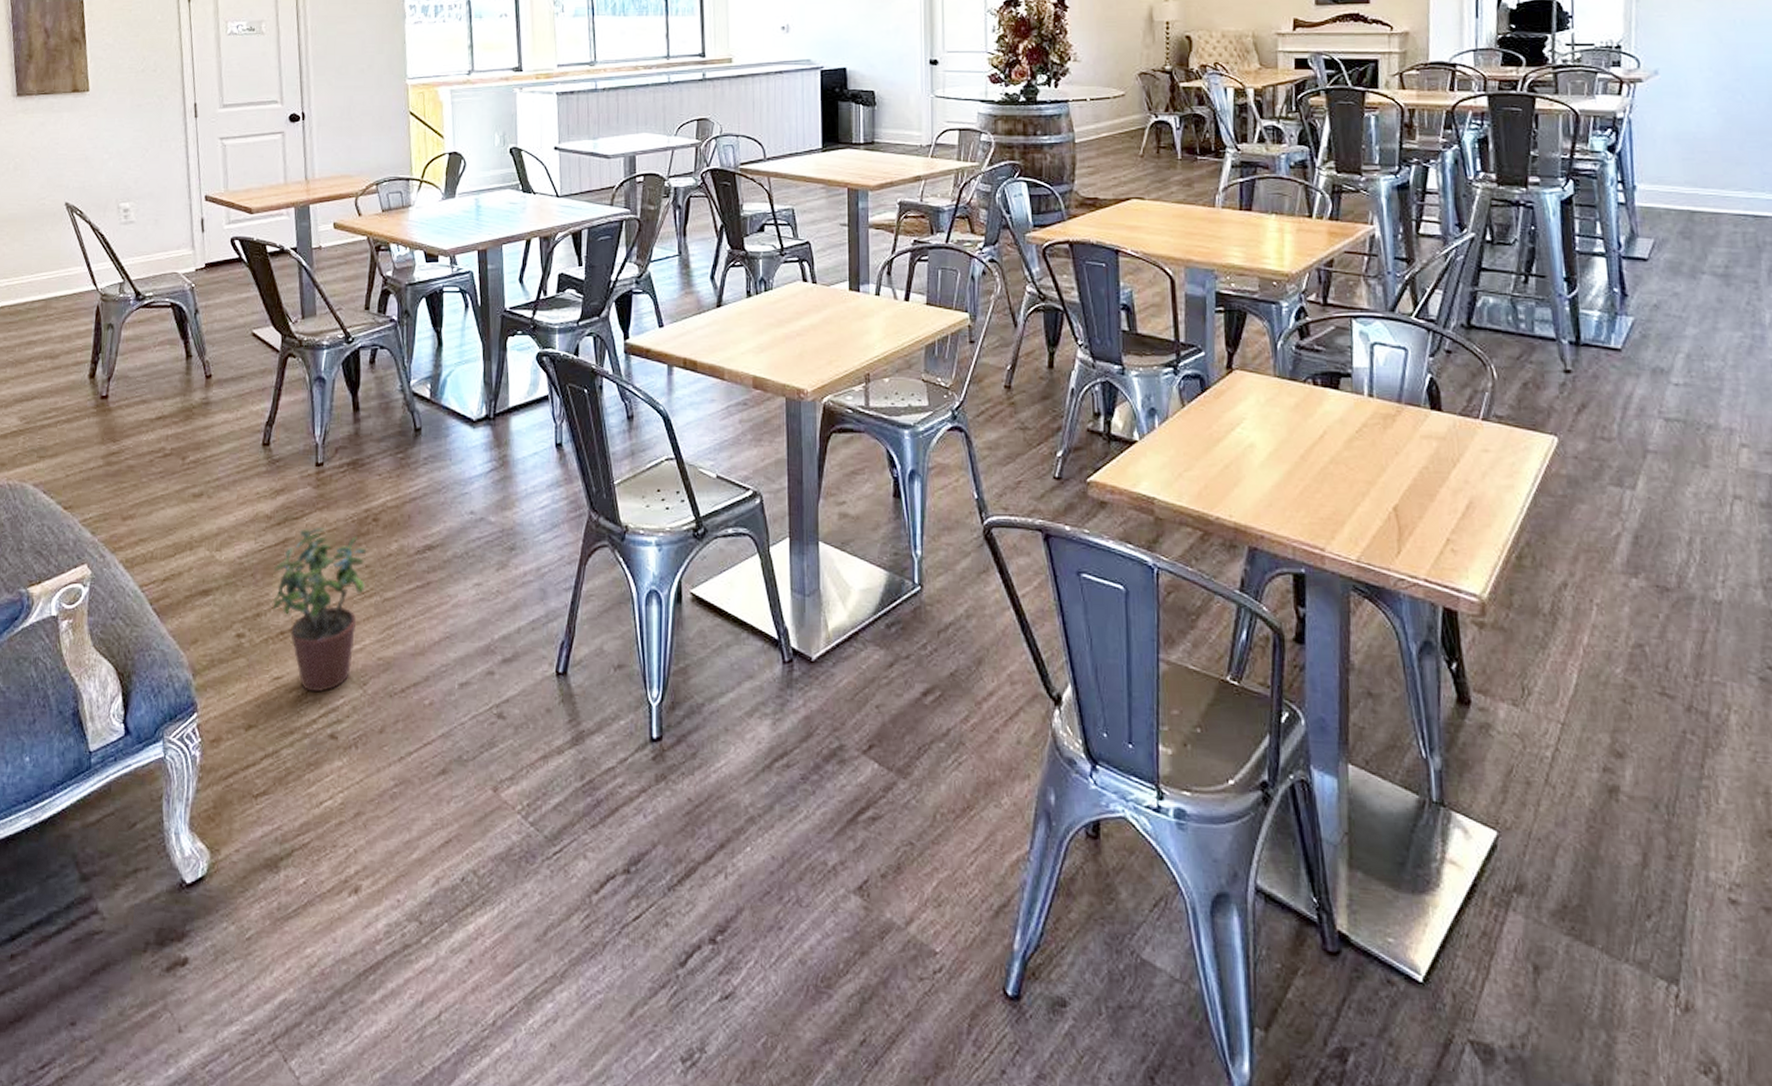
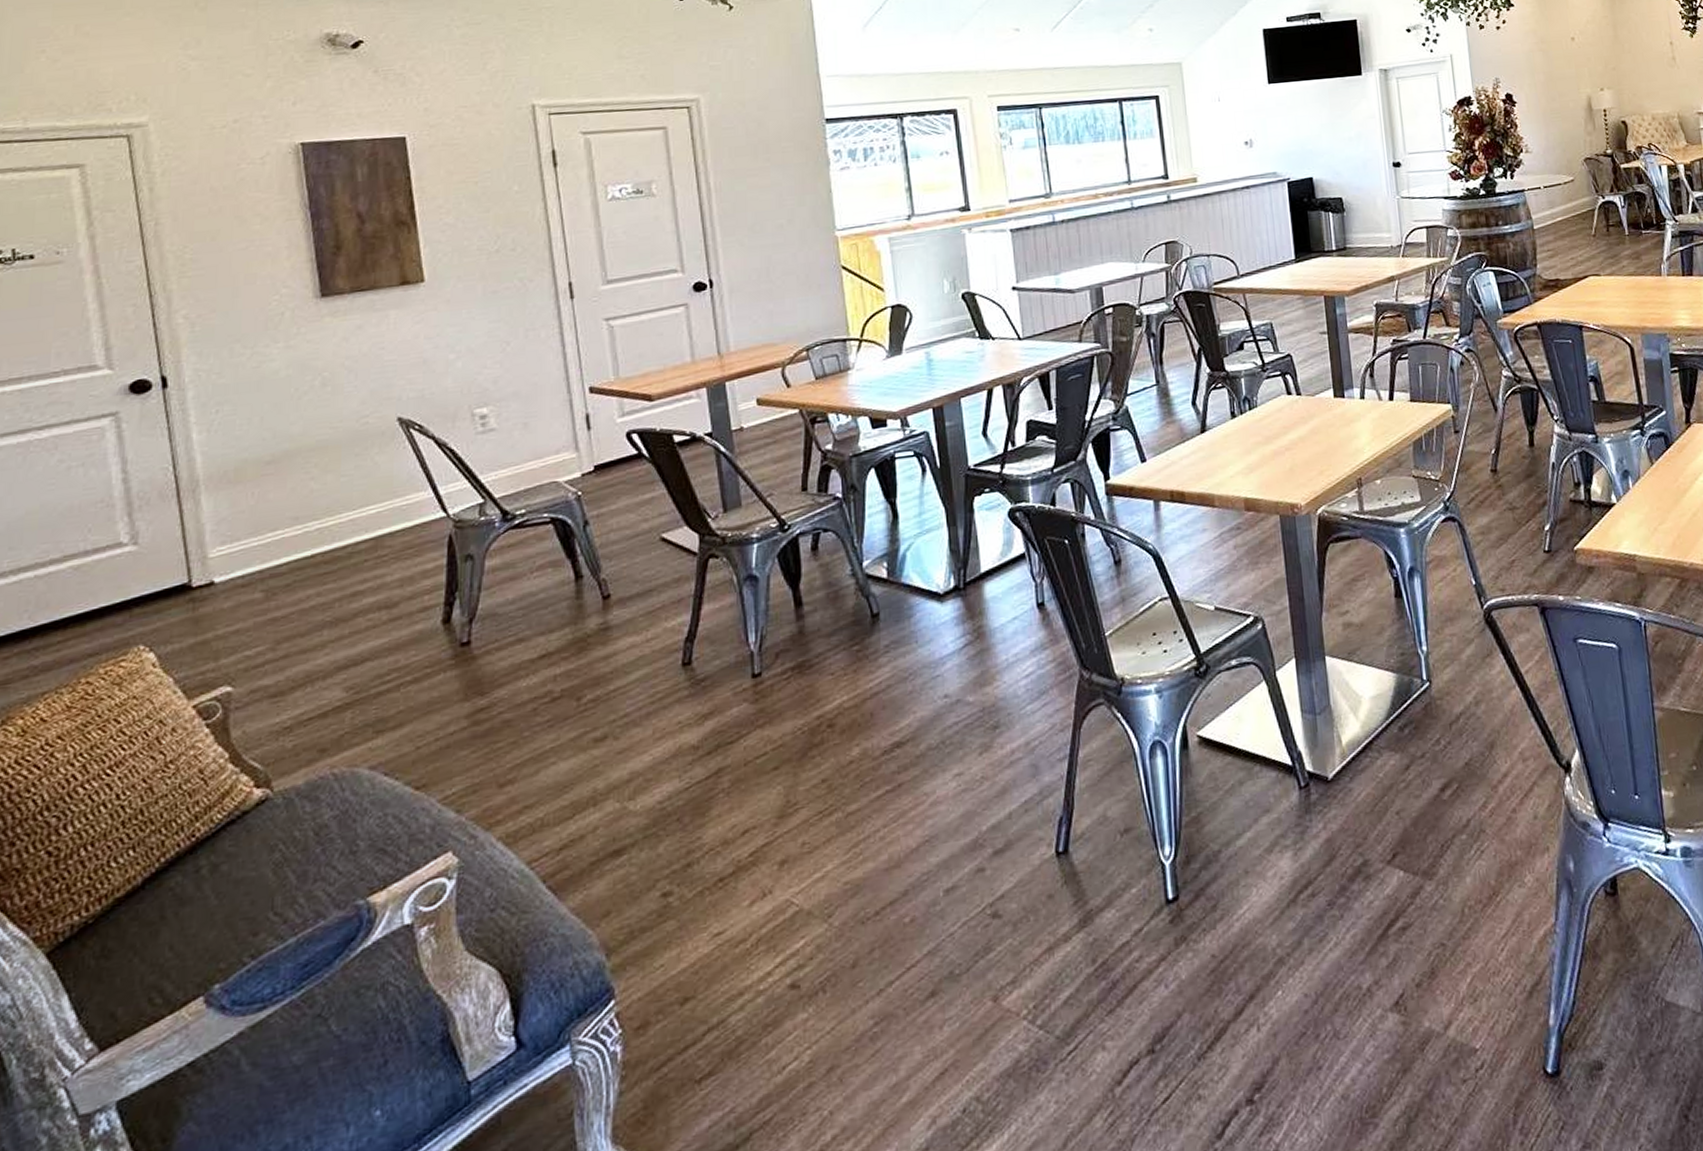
potted plant: present [272,528,367,693] -> none [706,747,823,941]

